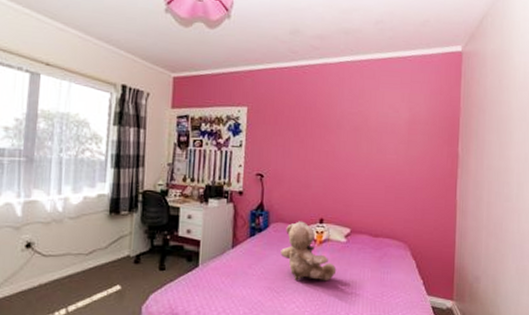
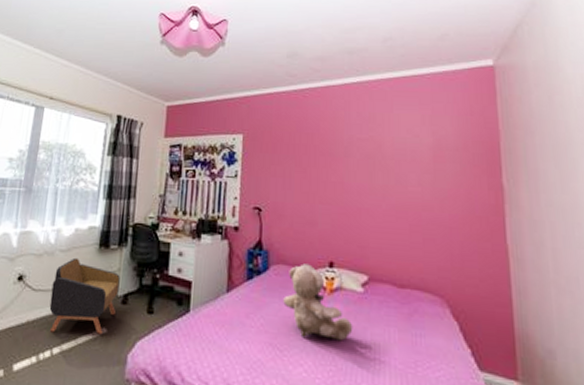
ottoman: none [61,224,132,293] -> present [49,257,120,335]

